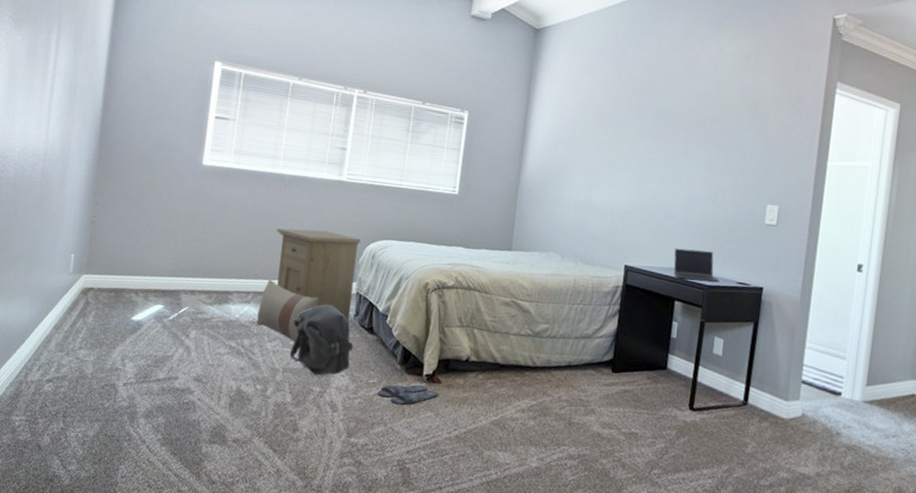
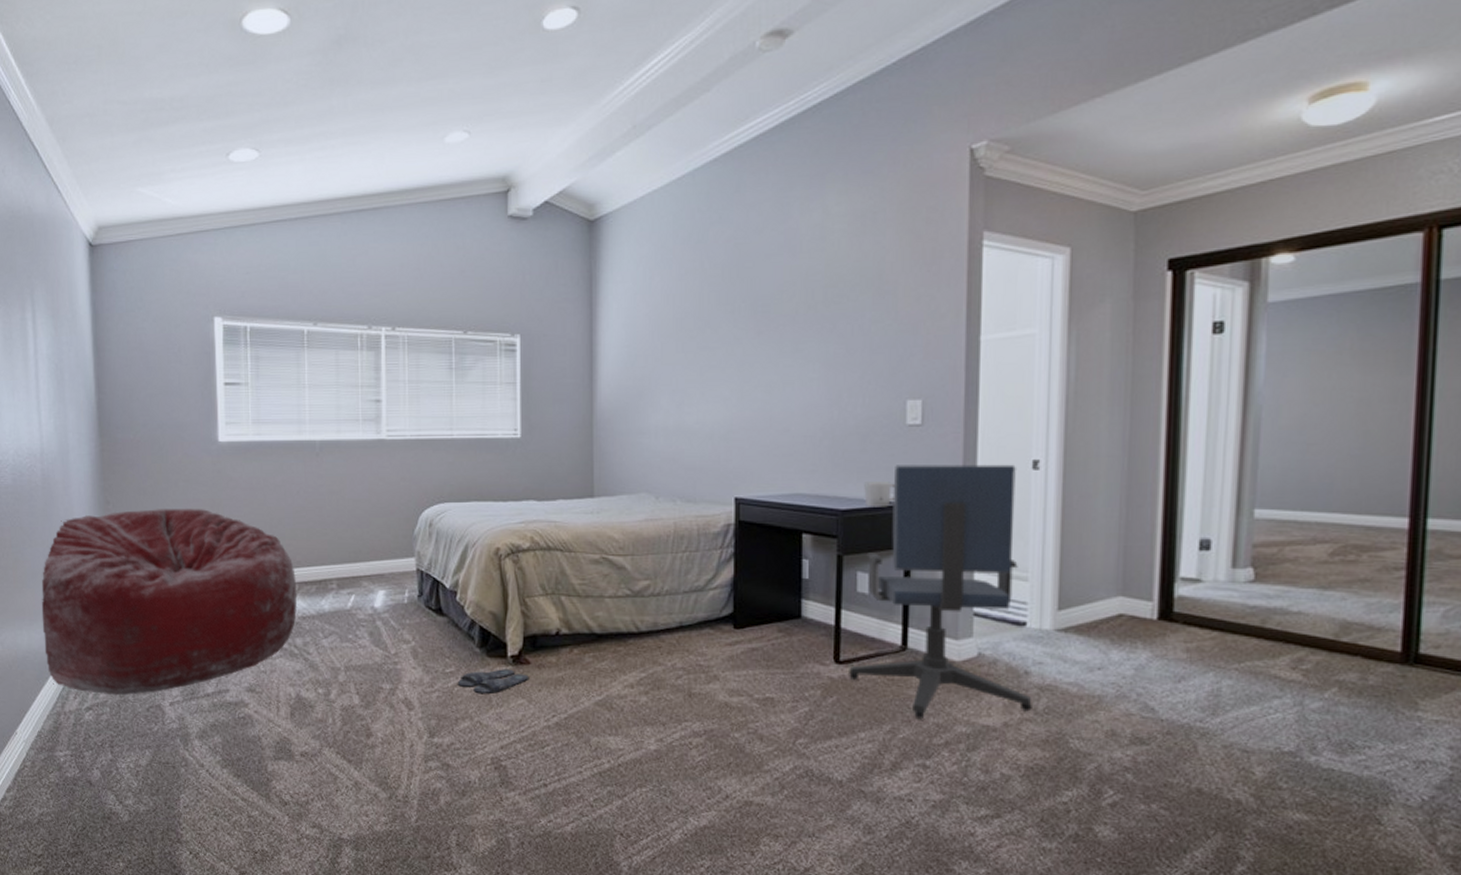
bean bag chair: none [17,212,252,373] -> present [41,509,298,695]
pillow: present [256,279,319,342] -> none [307,565,374,635]
nightstand: present [277,228,361,322] -> none [314,501,413,605]
duffel bag: present [290,304,354,376] -> none [347,587,422,671]
laptop computer: present [673,248,720,282] -> none [795,467,856,506]
office chair: none [699,255,845,466] -> present [849,464,1032,720]
mug: none [726,265,751,288] -> present [864,482,895,507]

